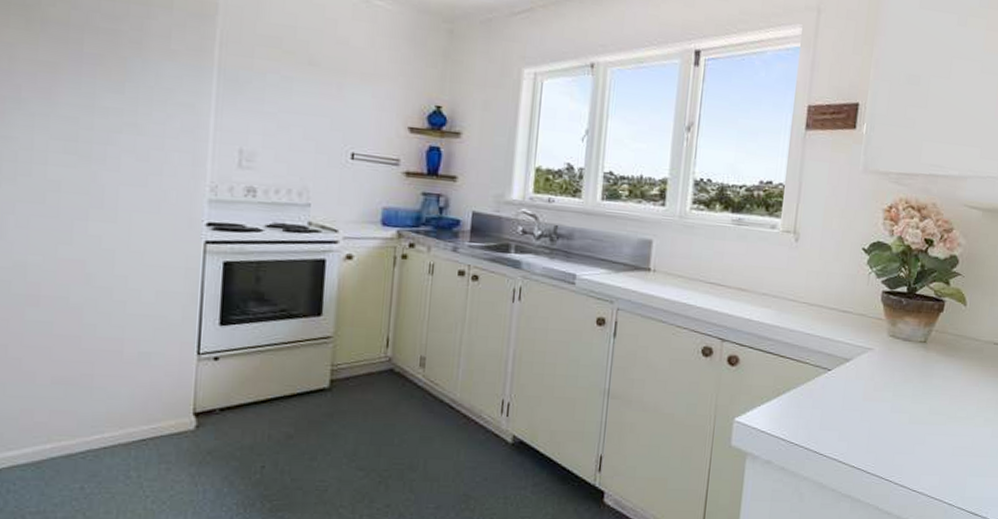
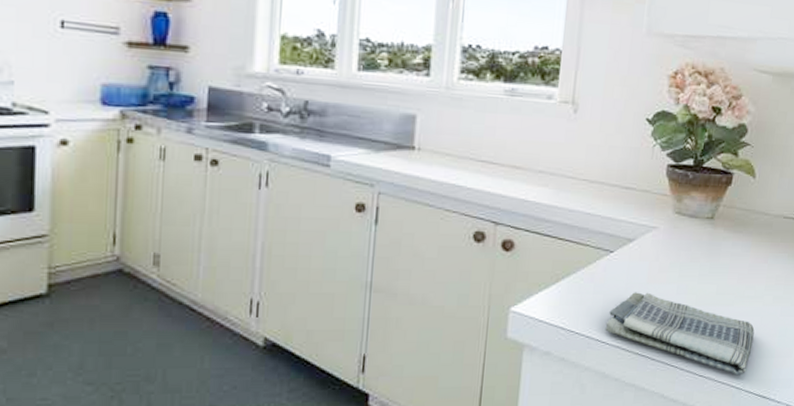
dish towel: none [823,408,966,493] -> present [605,292,755,376]

